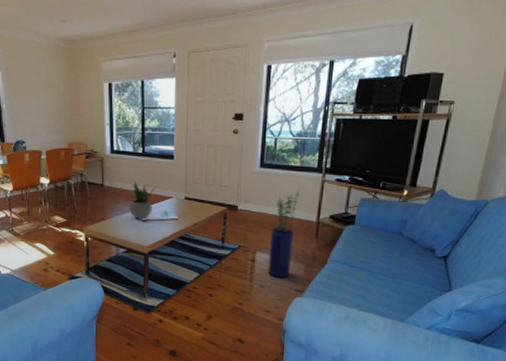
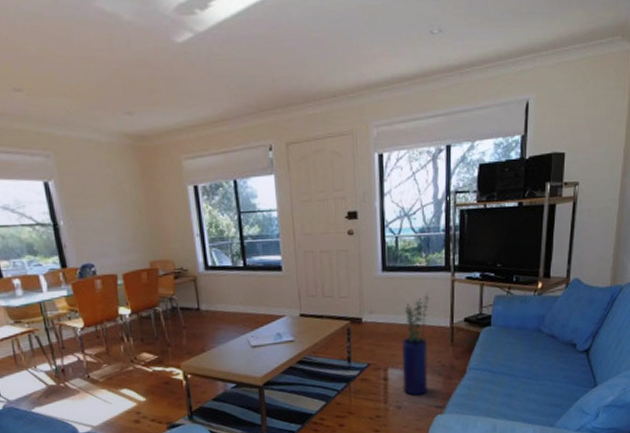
potted plant: present [129,181,155,219] -> none [234,301,263,345]

